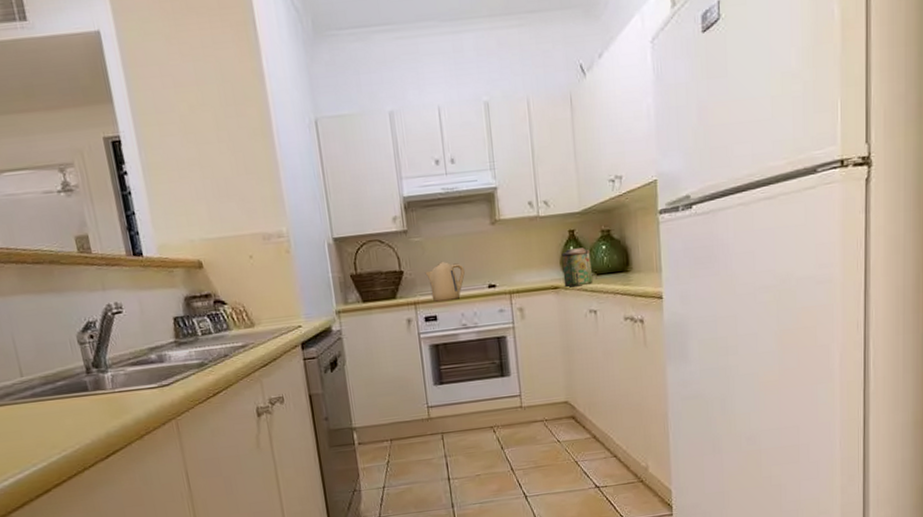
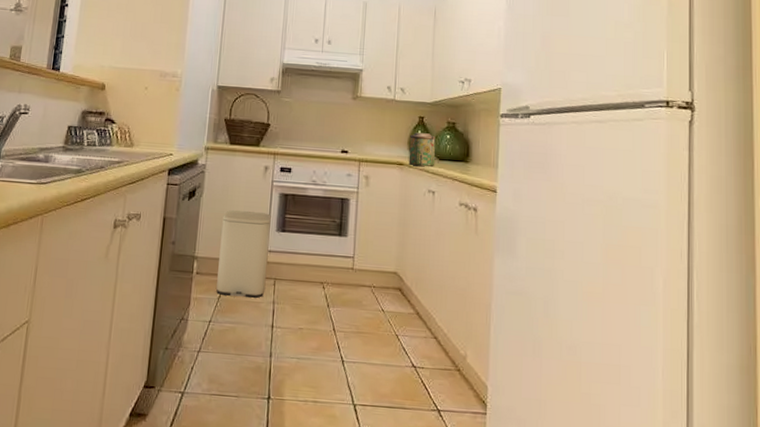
pedal bin: none [373,368,434,460] -> present [216,210,271,298]
kettle: present [425,261,466,303] -> none [288,122,324,158]

